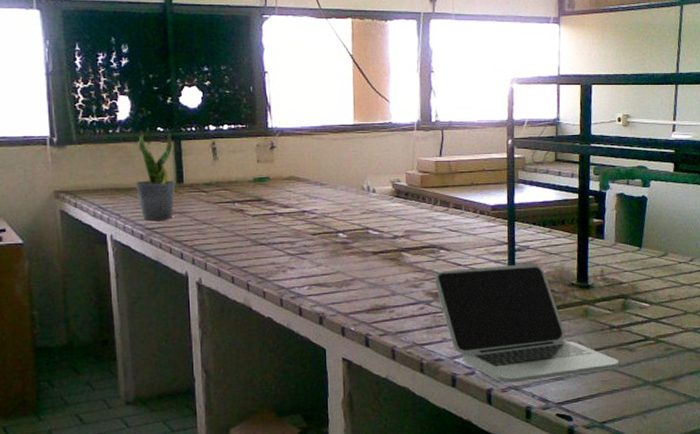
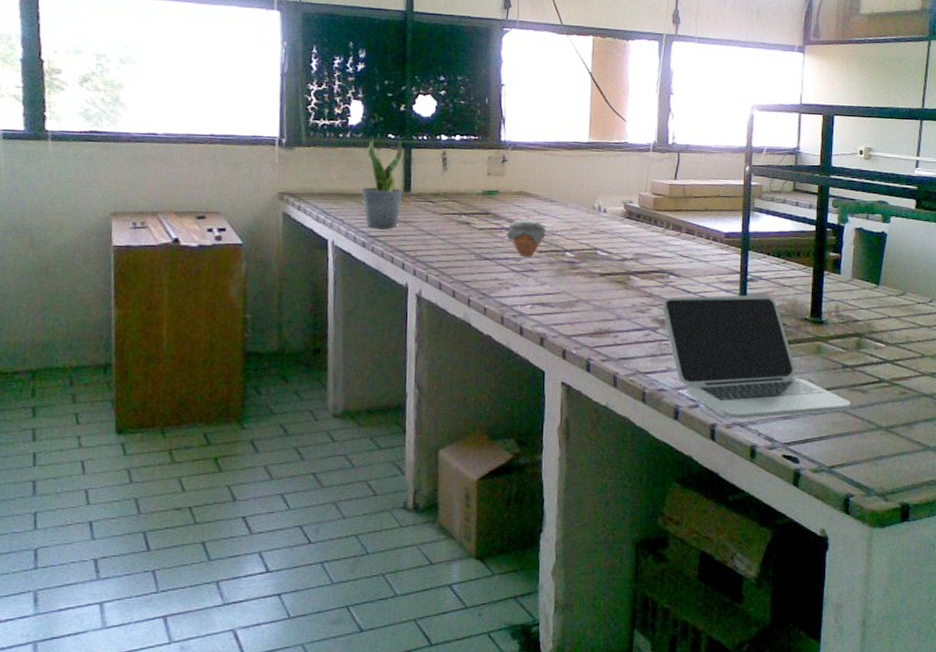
jar: none [280,203,319,240] -> present [507,219,547,257]

